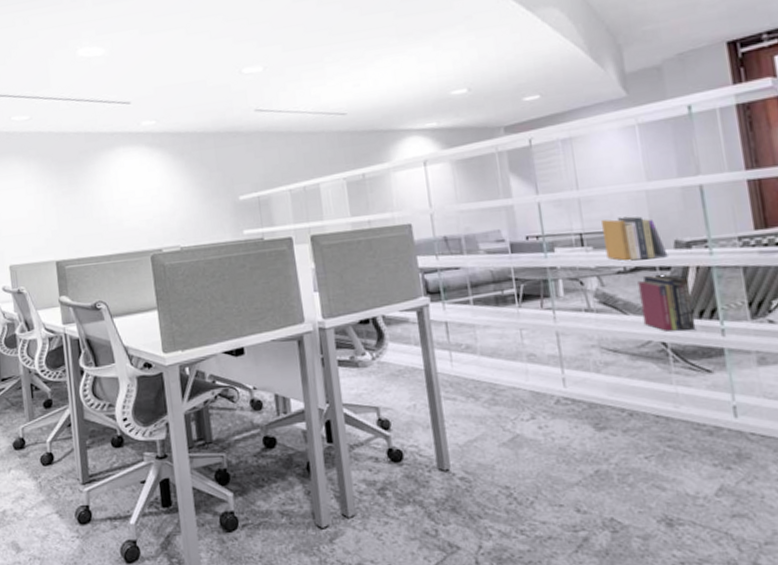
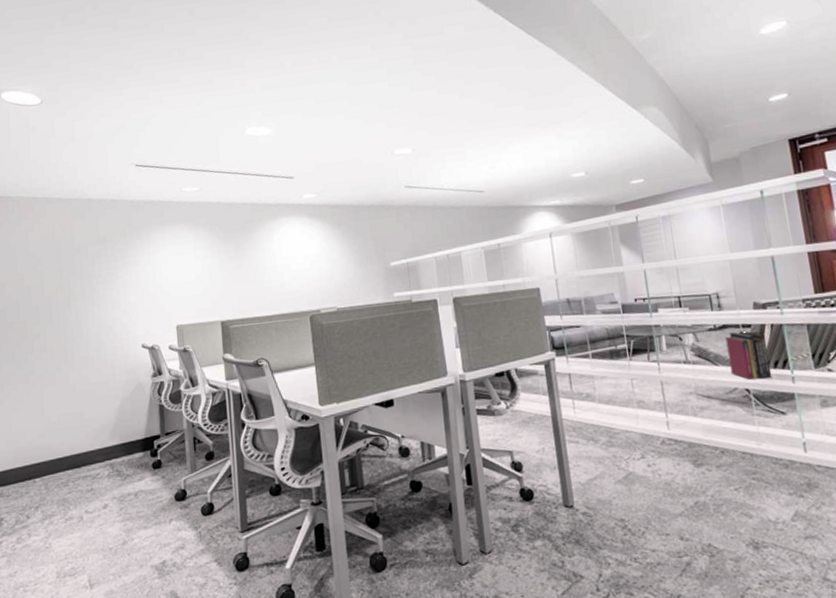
books: present [602,216,668,261] -> none [695,282,749,320]

